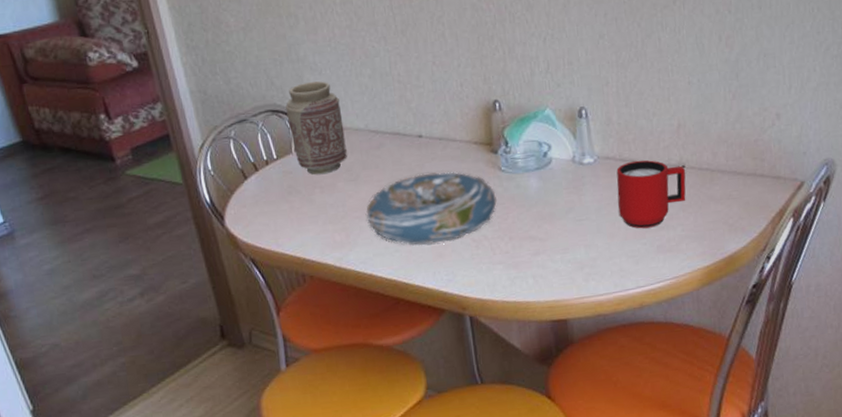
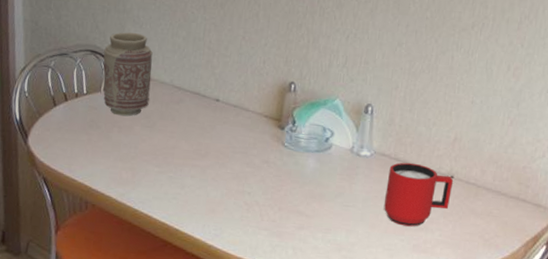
decorative bowl: present [365,171,498,246] -> none [153,133,275,201]

